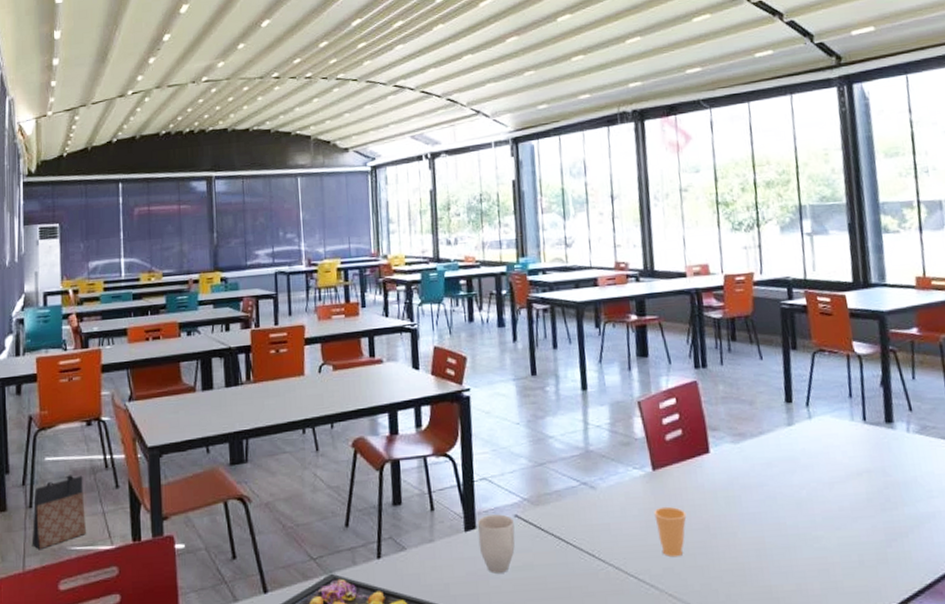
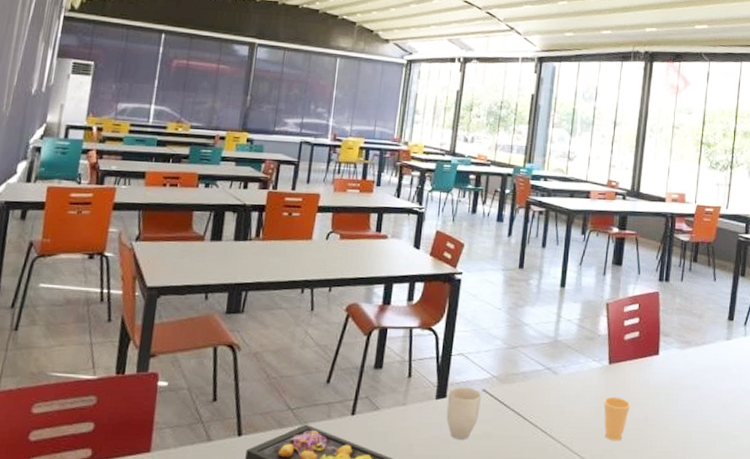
bag: present [31,475,86,550] -> none [10,303,76,372]

